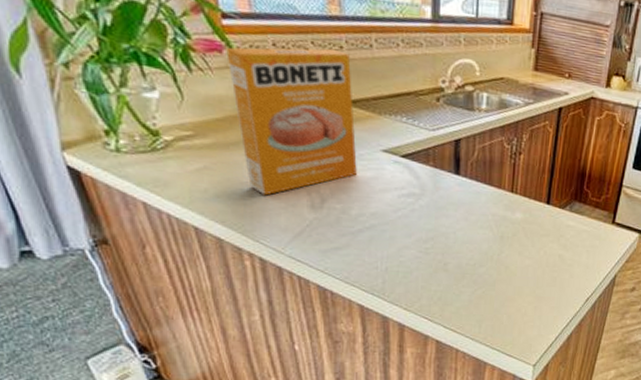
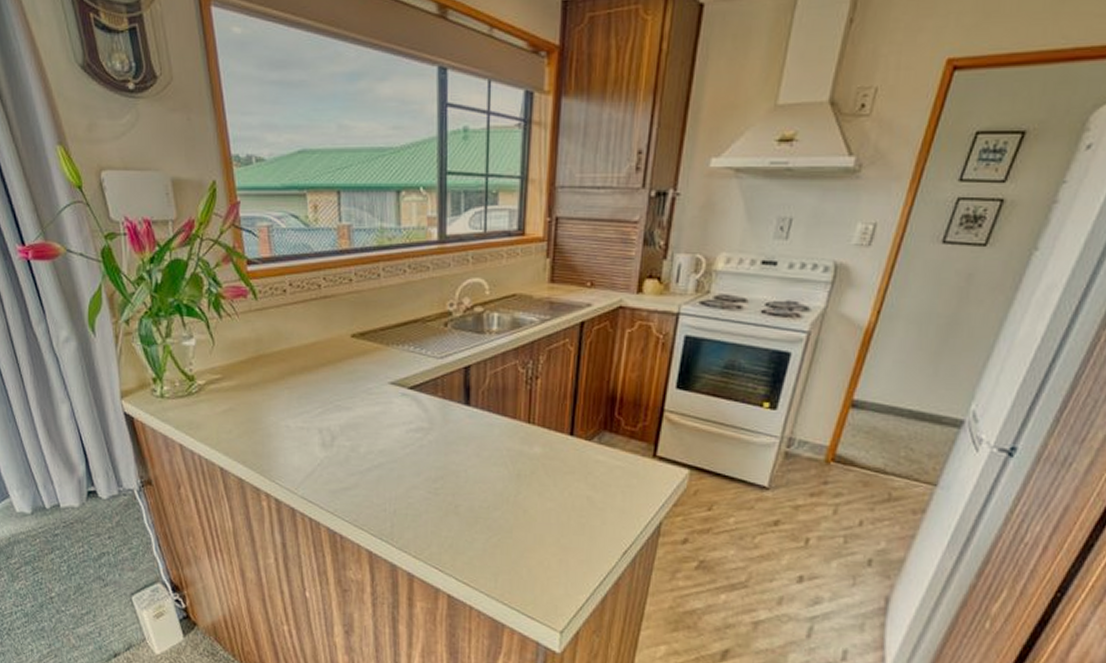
box: present [226,47,357,196] -> none [250,282,365,435]

